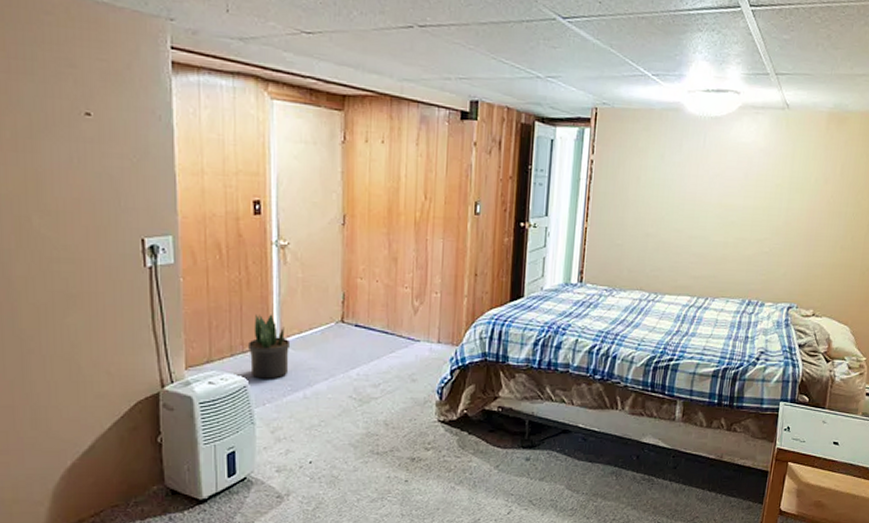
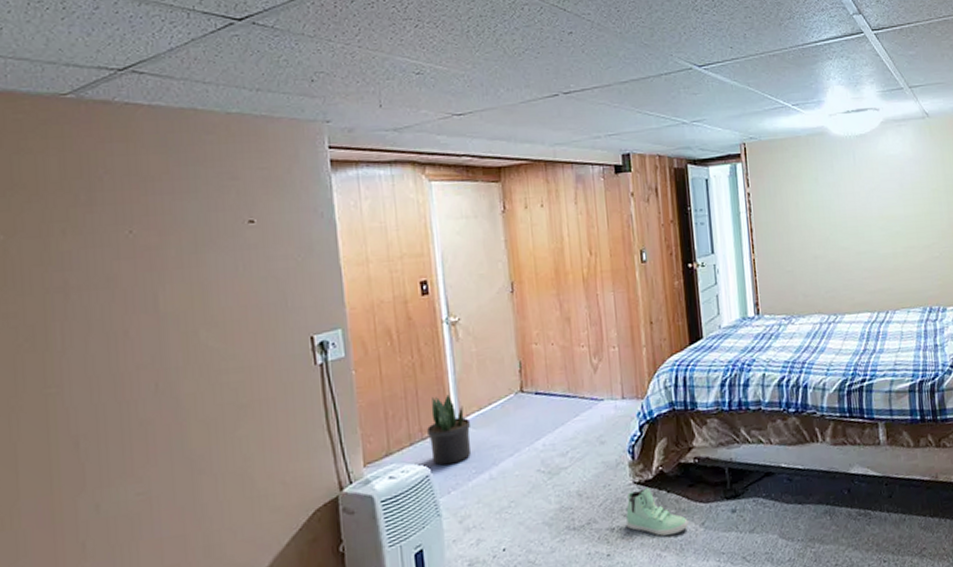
sneaker: none [427,427,484,471] -> present [626,487,689,536]

